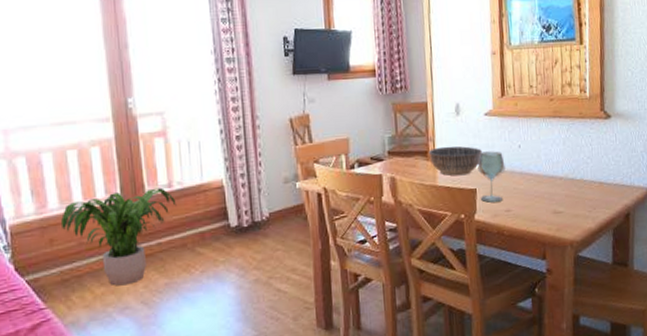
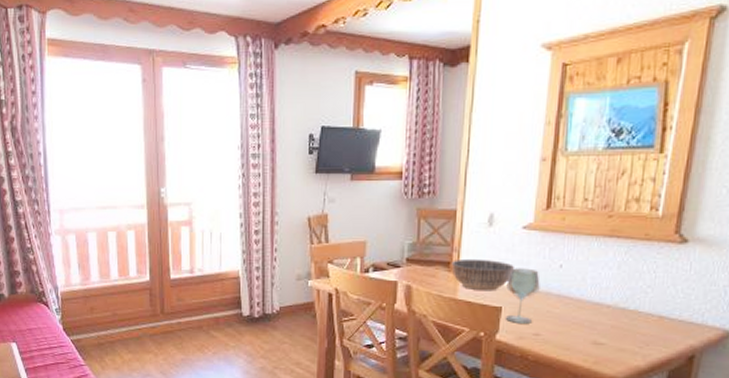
potted plant: present [61,187,177,286] -> none [101,272,196,356]

